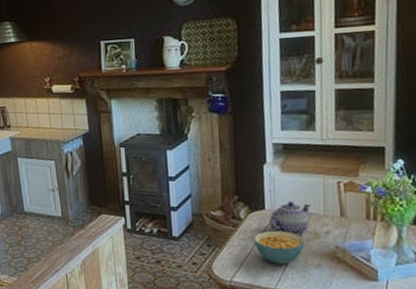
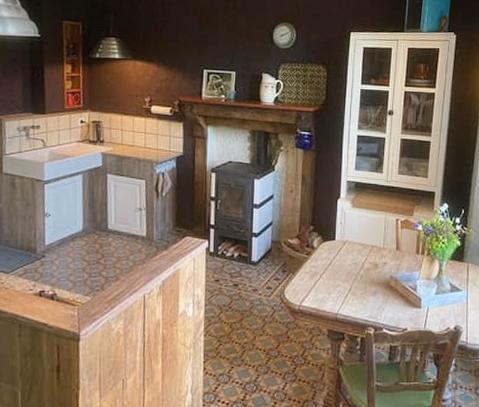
cereal bowl: present [254,230,305,265] -> none [323,259,365,291]
teapot: present [269,201,312,235] -> none [338,233,374,265]

